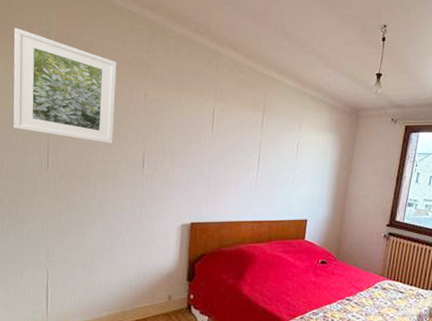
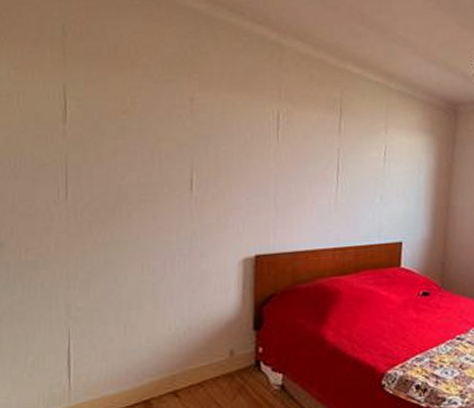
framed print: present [13,28,117,144] -> none [18,24,153,163]

